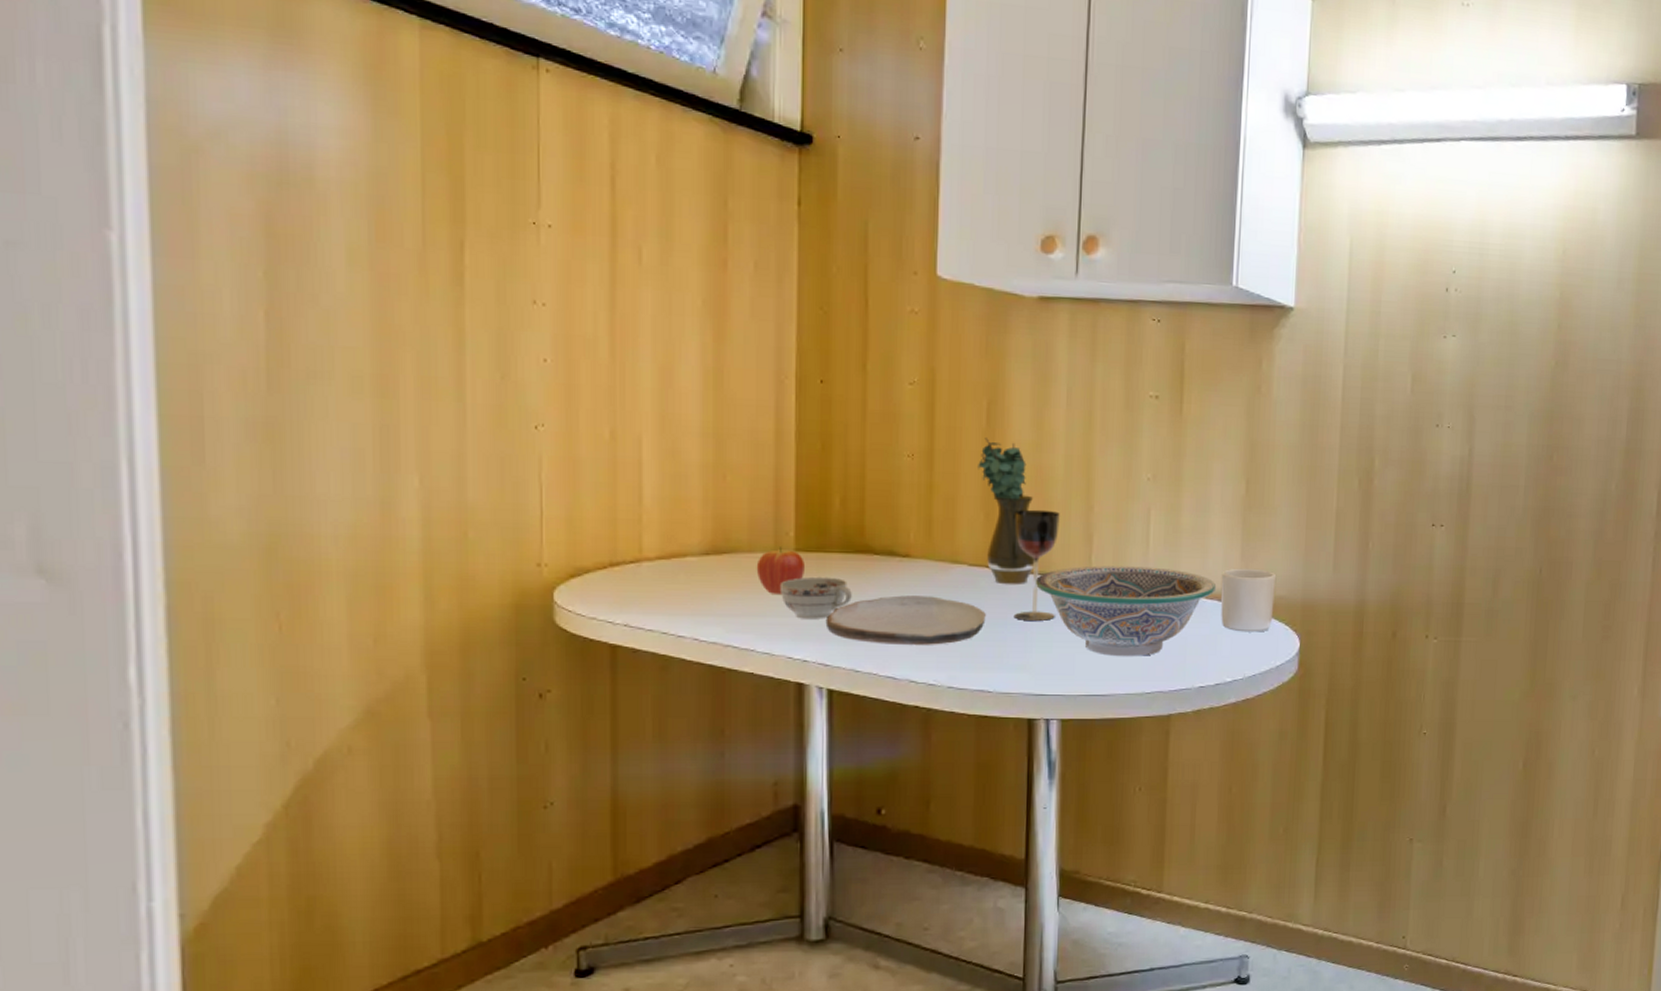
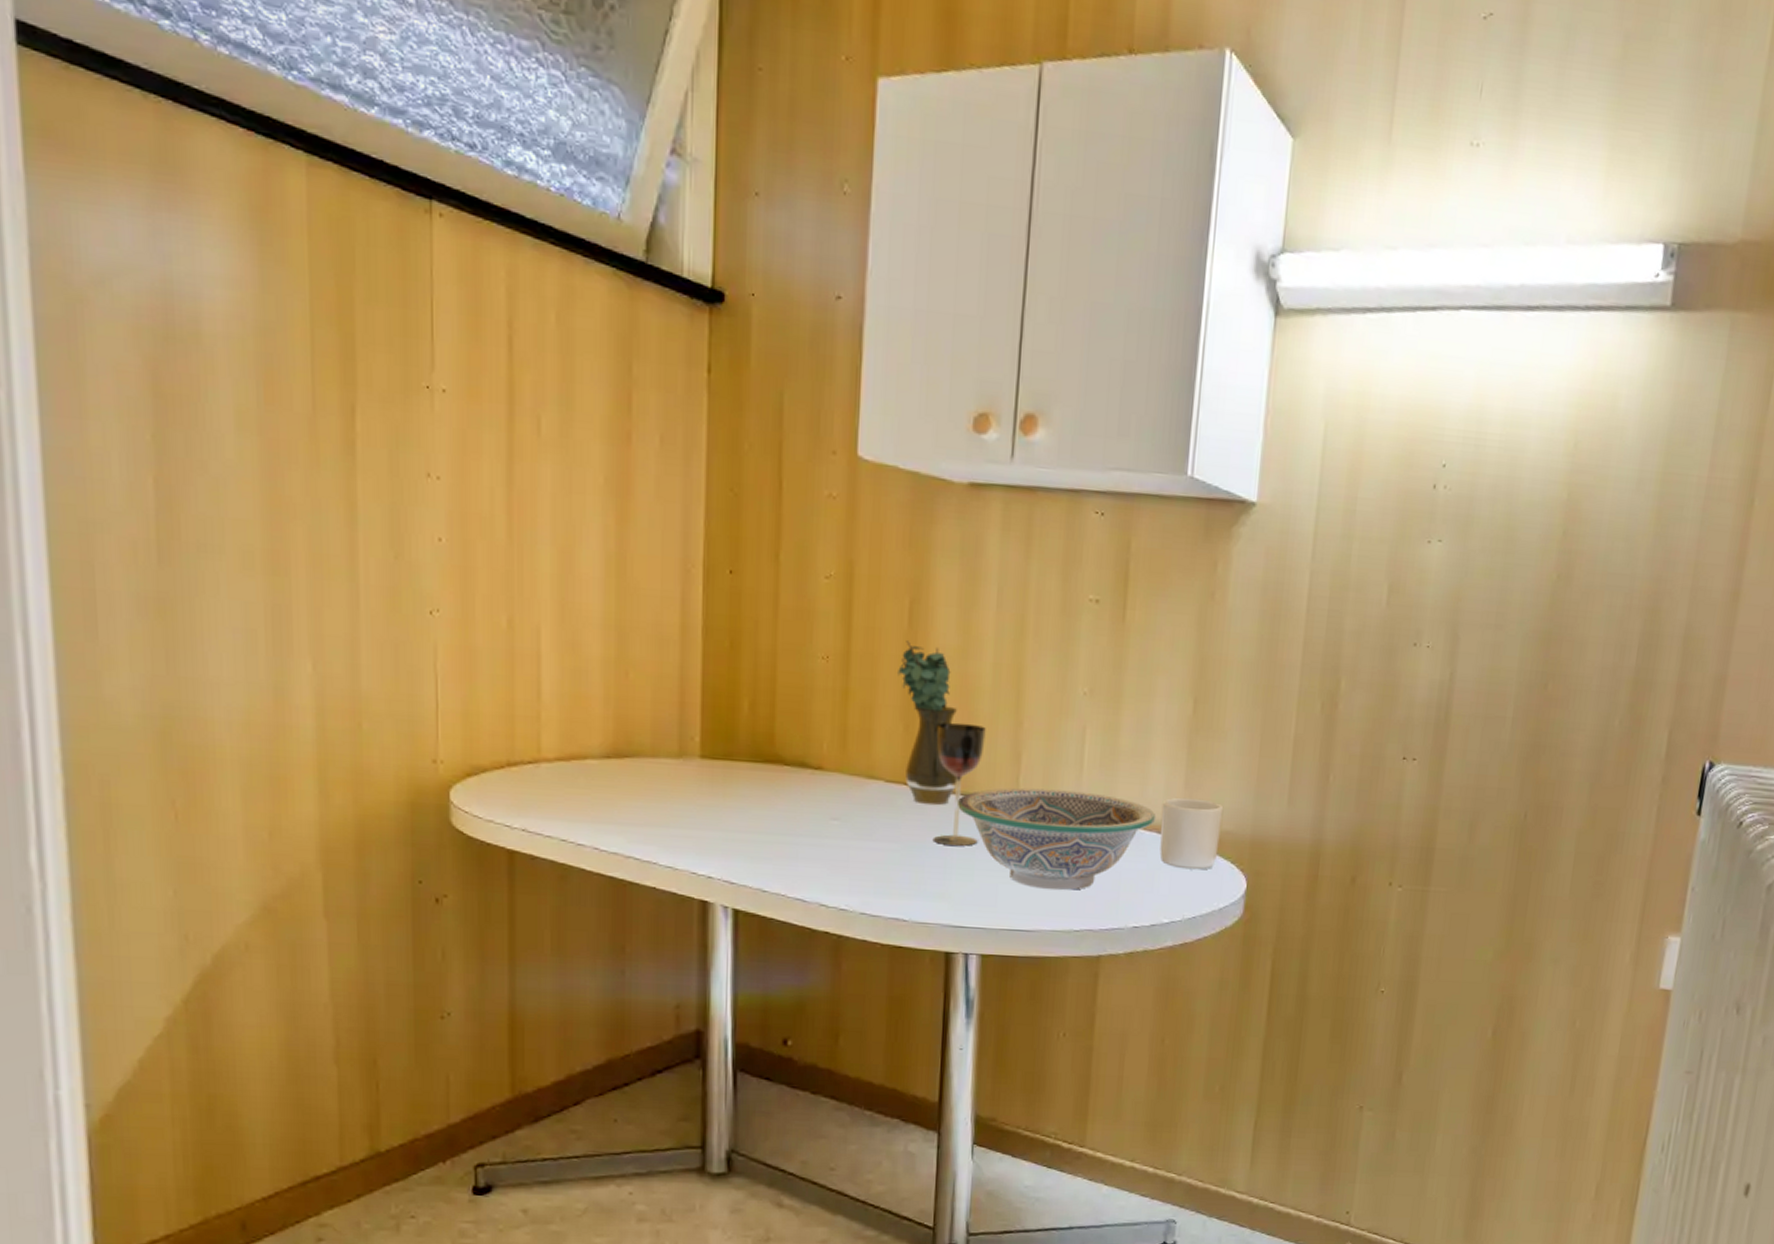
fruit: present [756,547,806,594] -> none [659,752,712,804]
teacup: present [779,576,852,619] -> none [684,786,760,833]
plate: present [825,595,986,646] -> none [731,811,903,867]

